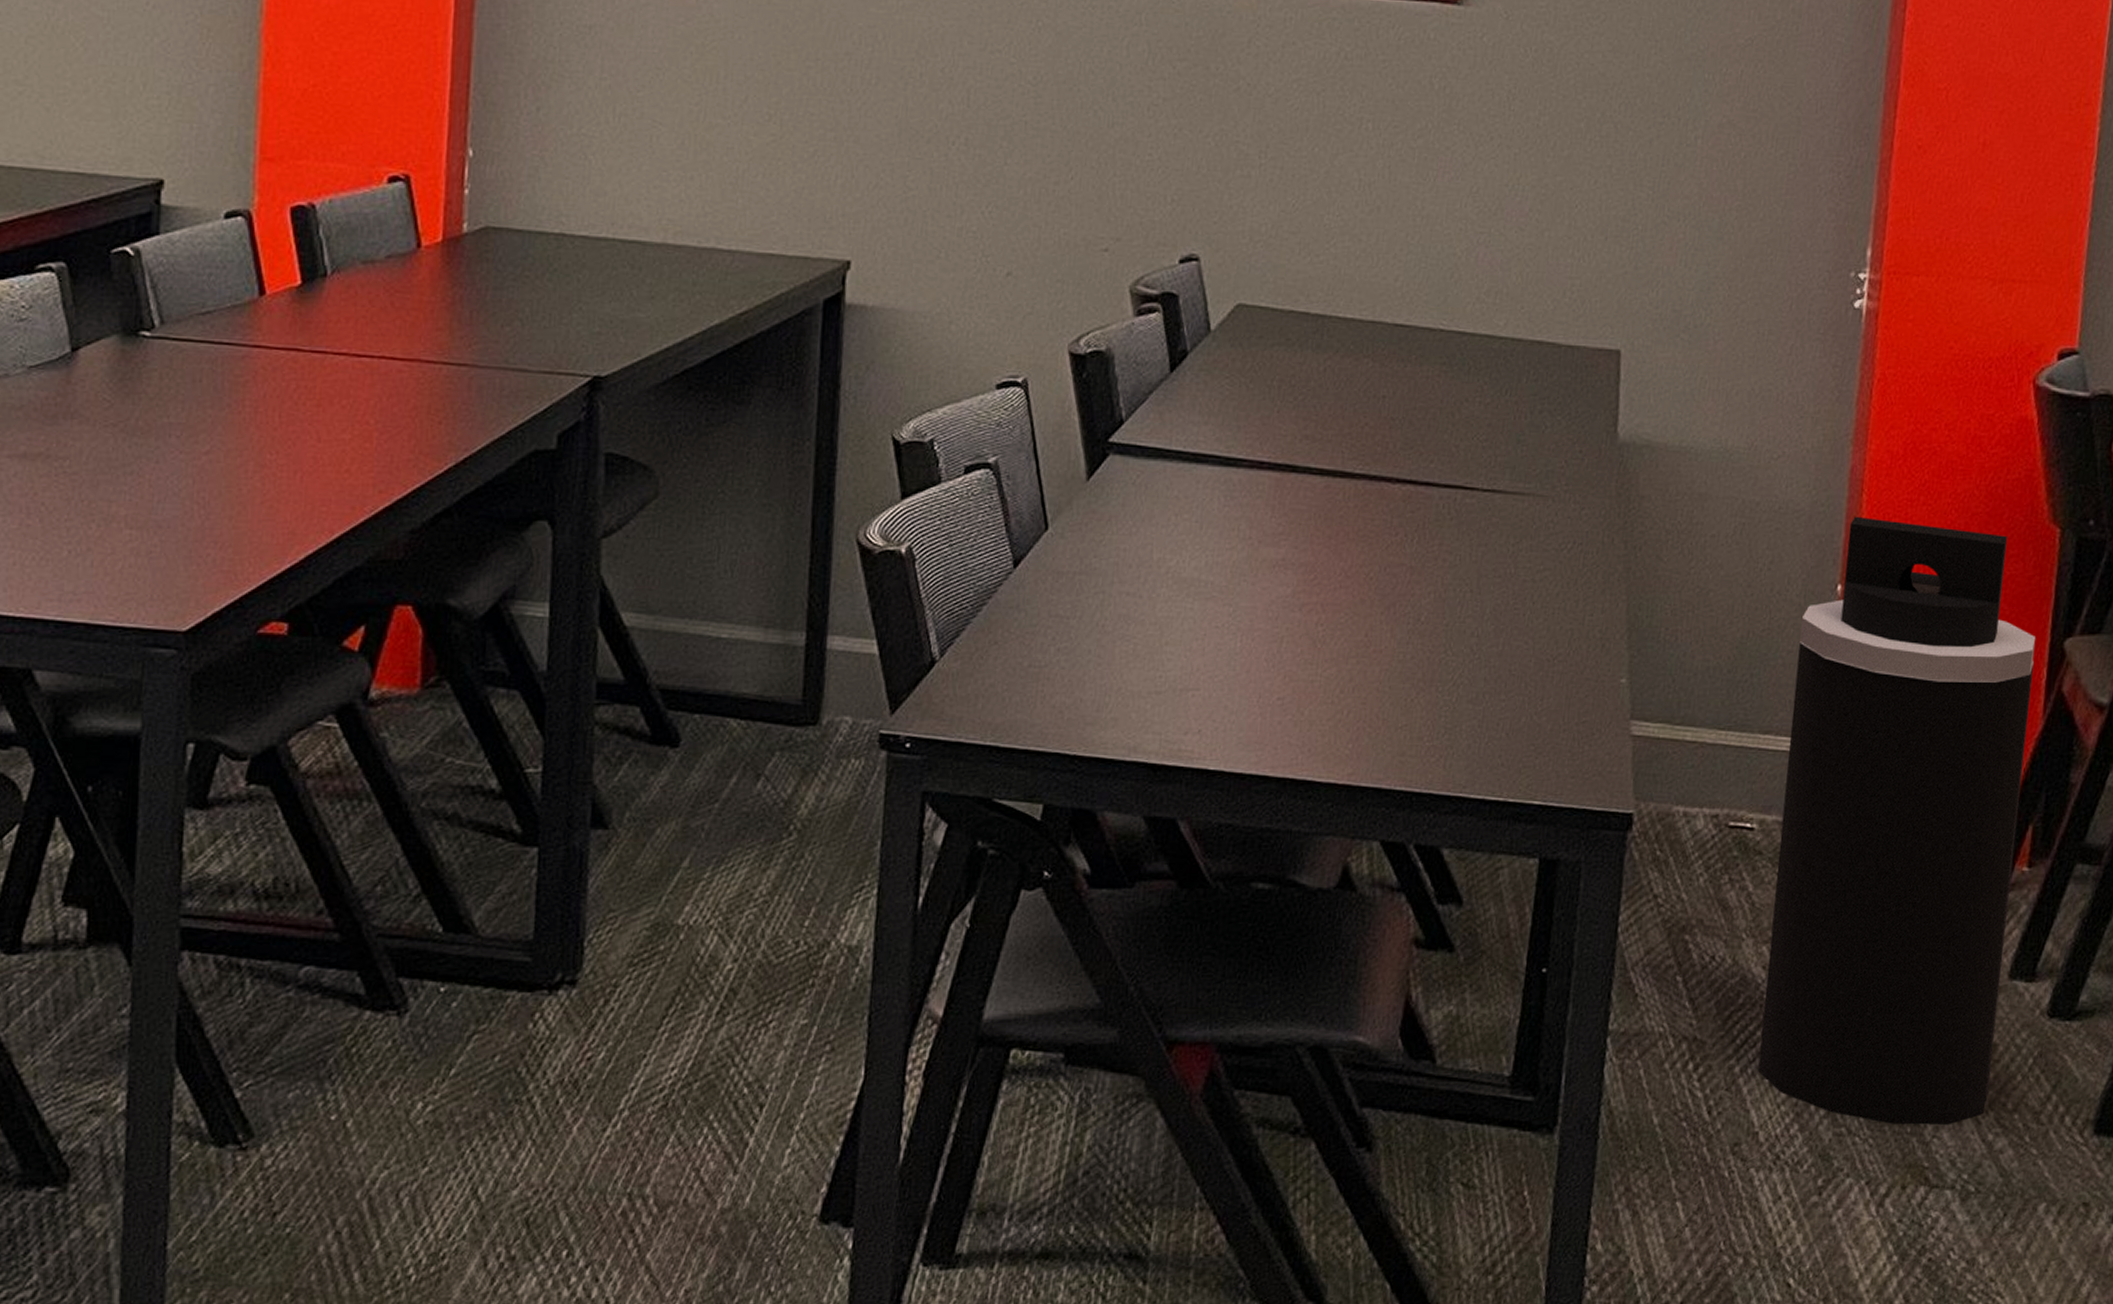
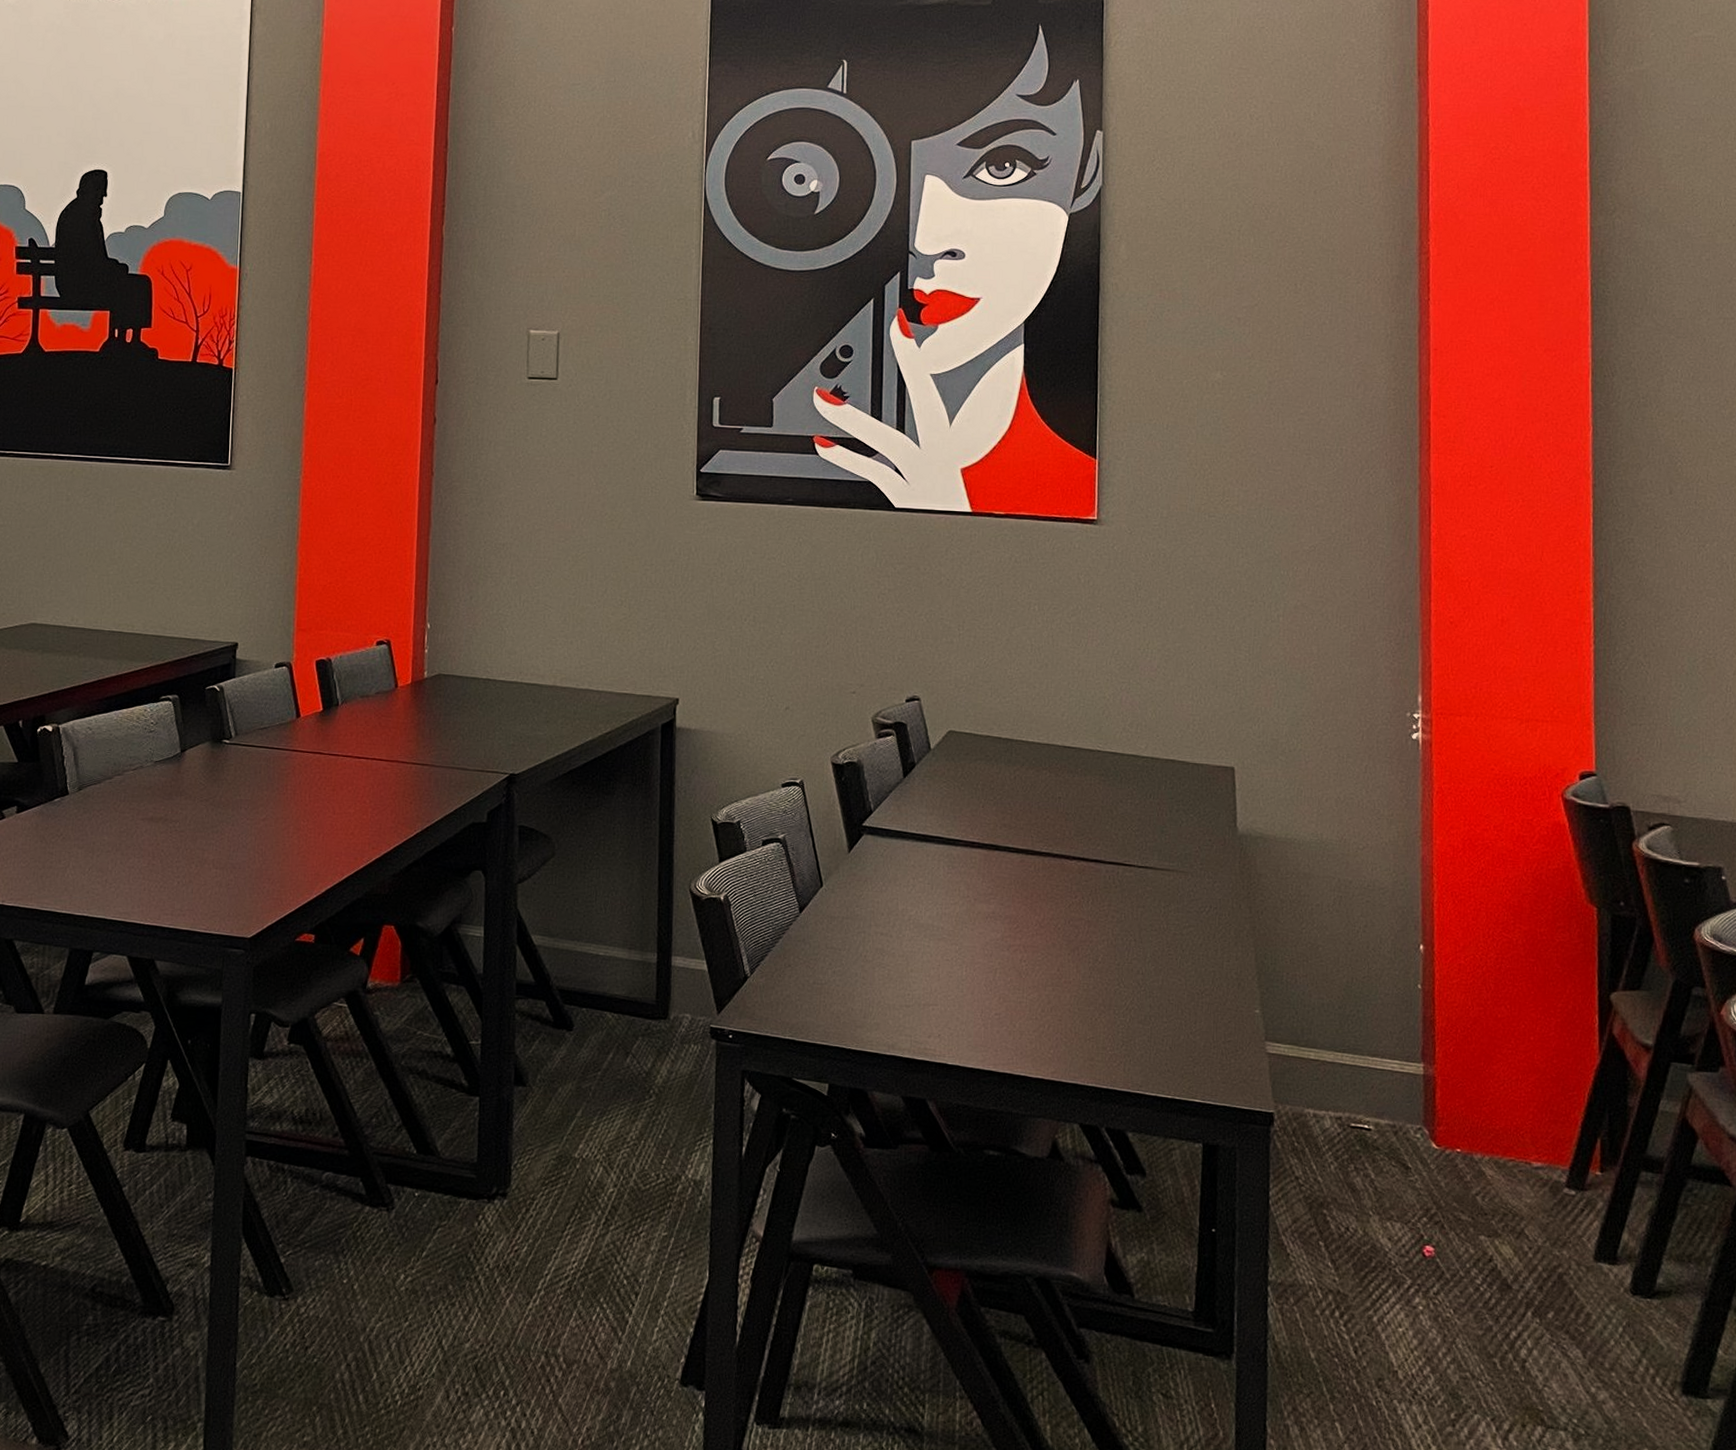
trash can: present [1758,516,2036,1126] -> none [1392,893,1588,1378]

